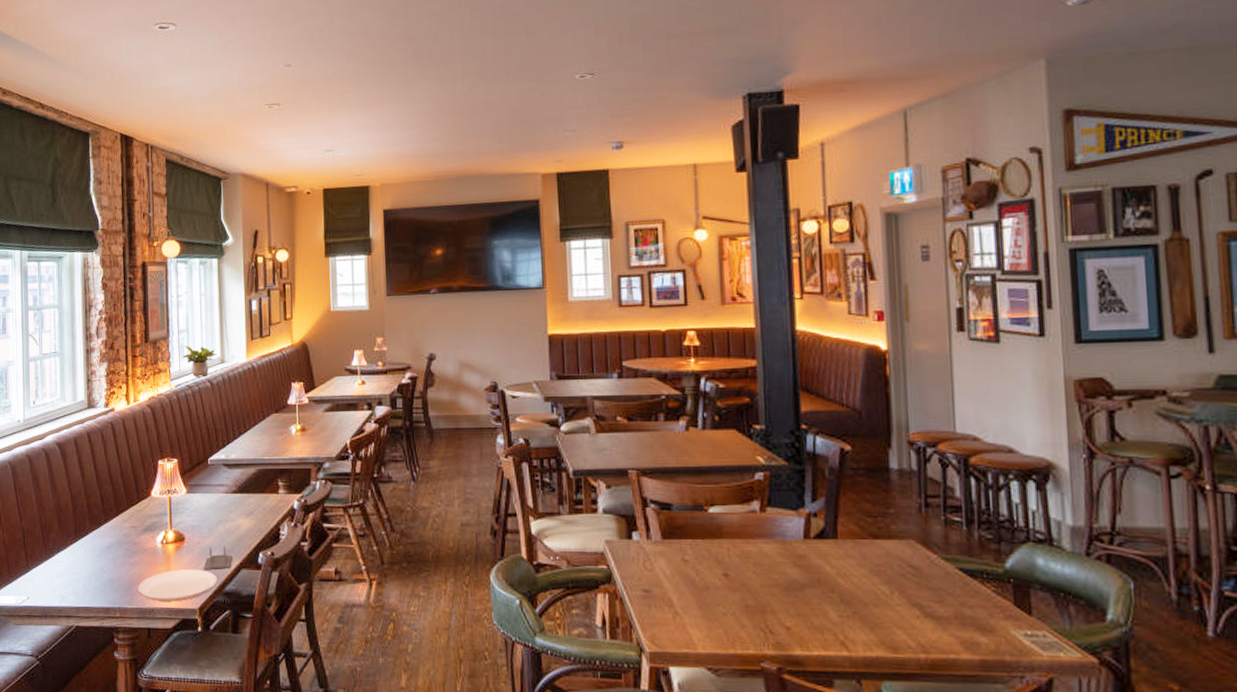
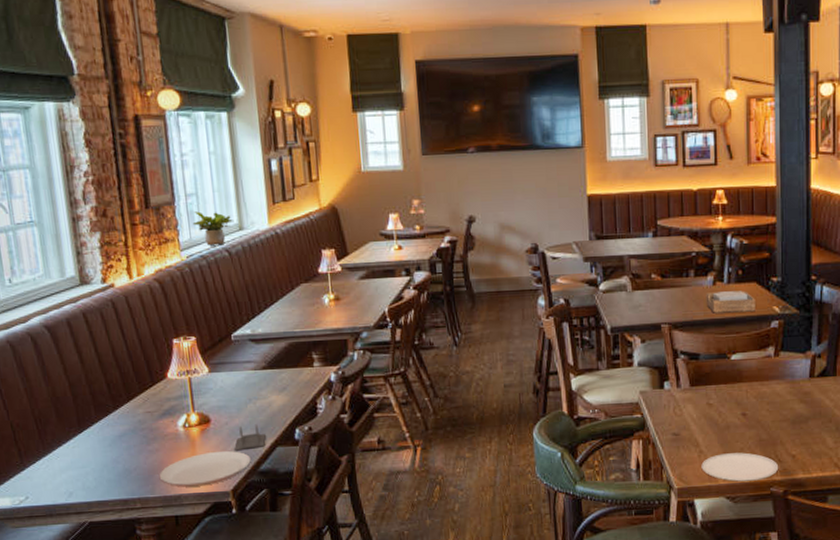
plate: none [676,617,771,653] -> present [701,452,779,482]
napkin holder: none [678,438,736,461] -> present [706,291,755,313]

